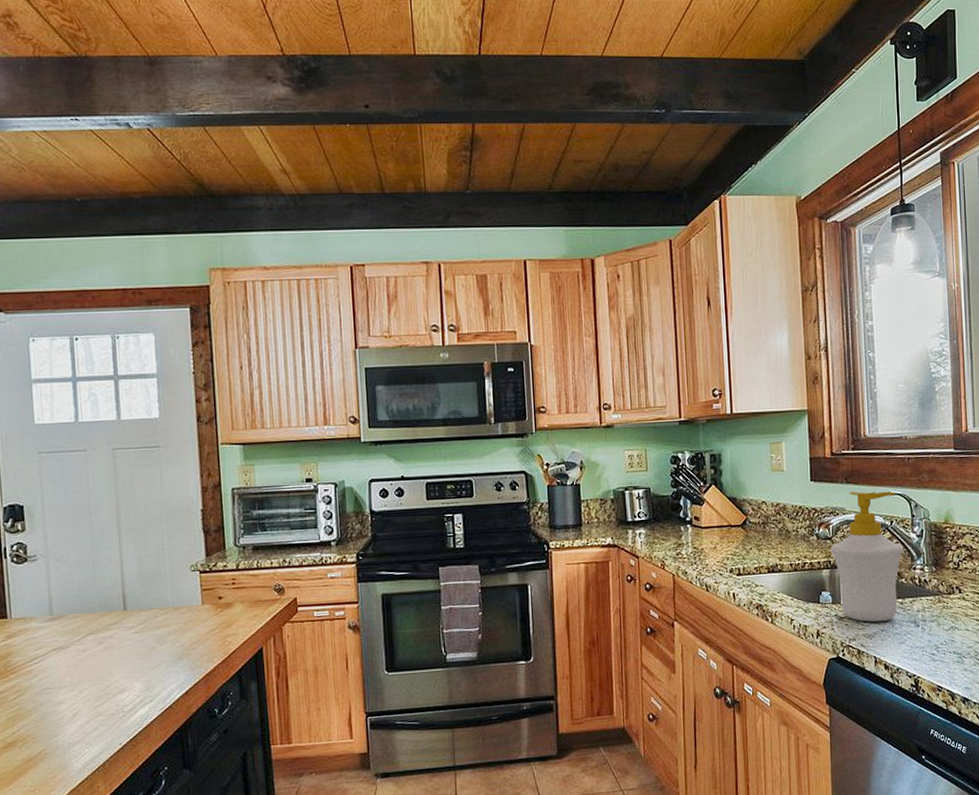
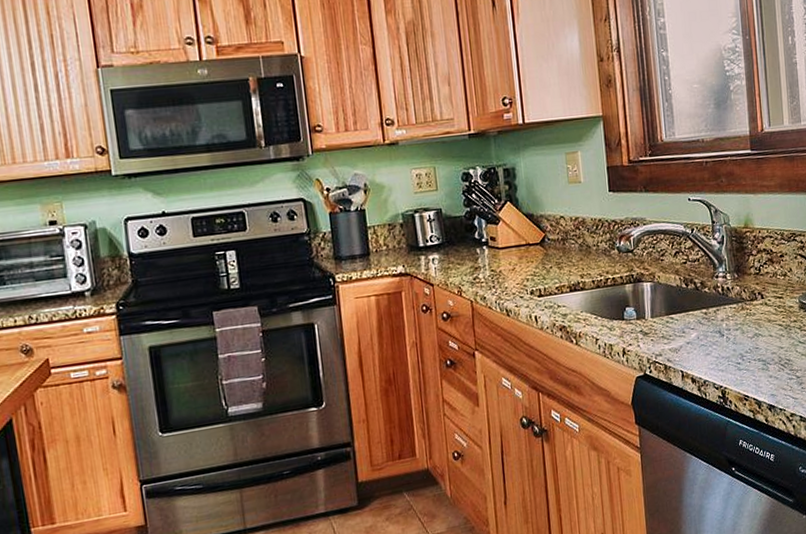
soap bottle: present [830,491,904,622] -> none [632,197,706,336]

